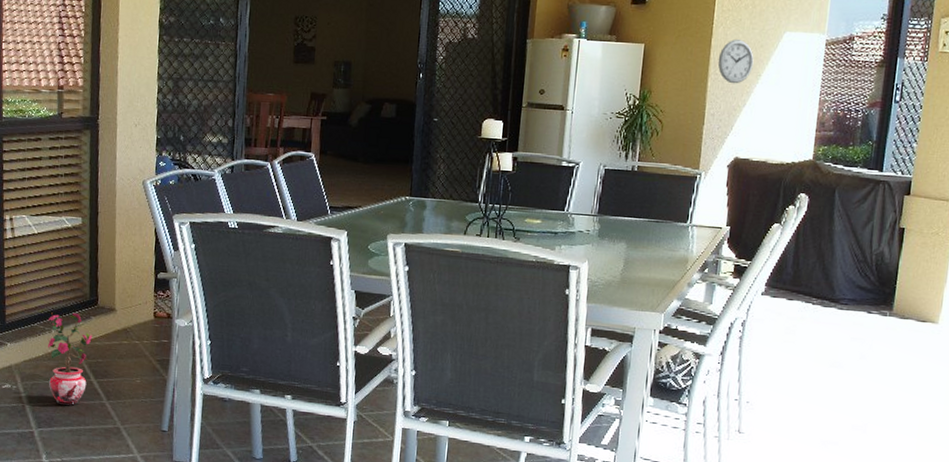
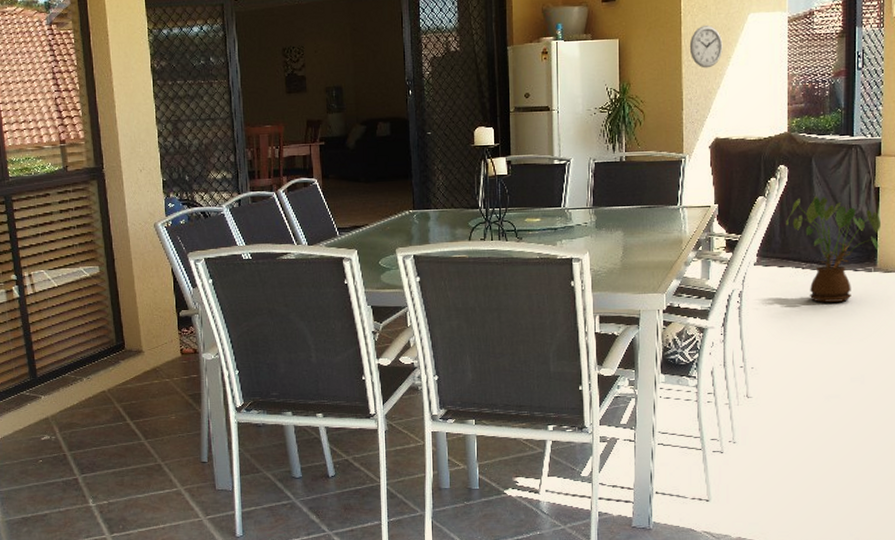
potted plant: present [47,312,95,406] -> none [78,358,126,450]
house plant: none [800,229,902,344] -> present [786,196,880,302]

